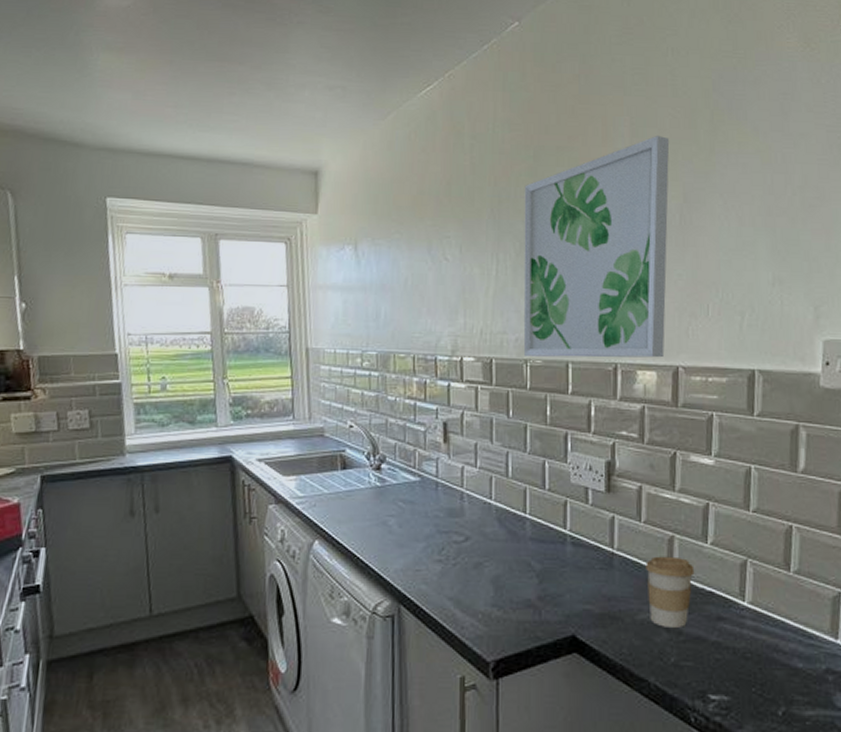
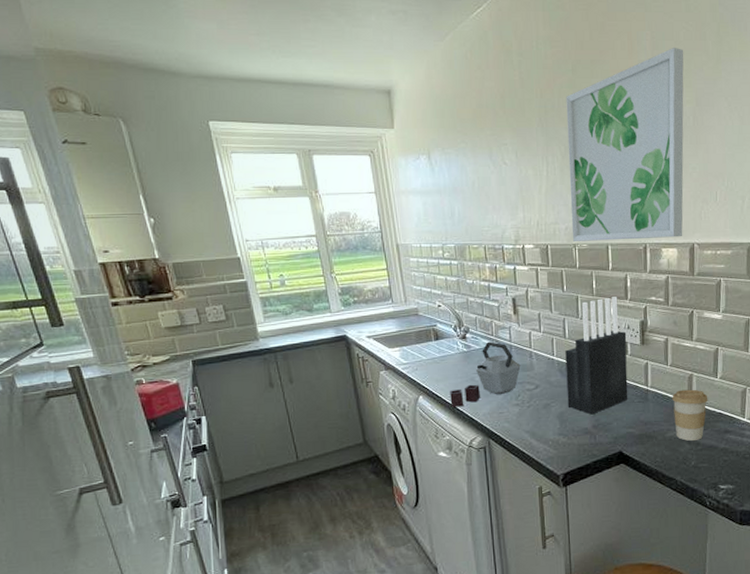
kettle: none [353,476,448,559] -> present [450,341,521,407]
knife block: none [506,428,588,582] -> present [565,297,628,415]

